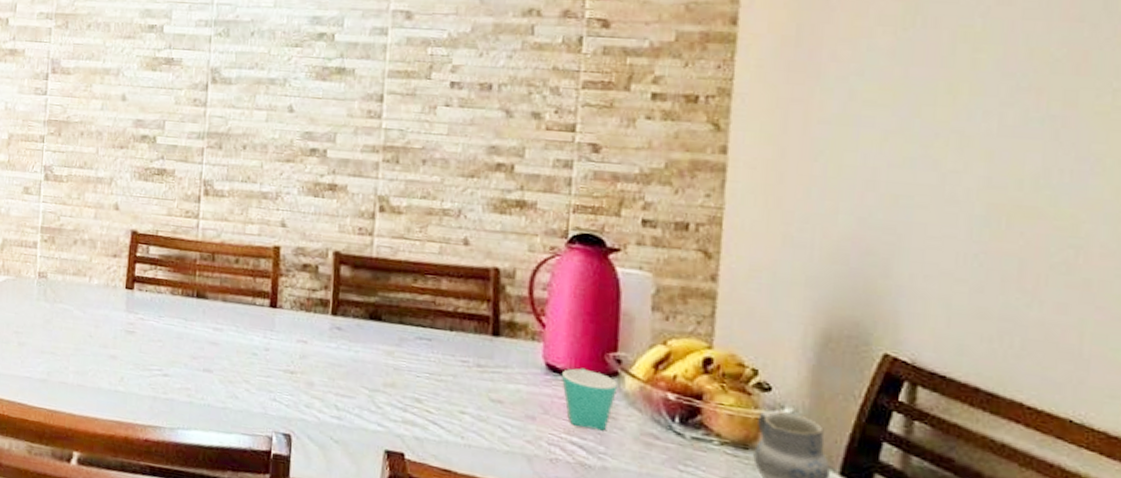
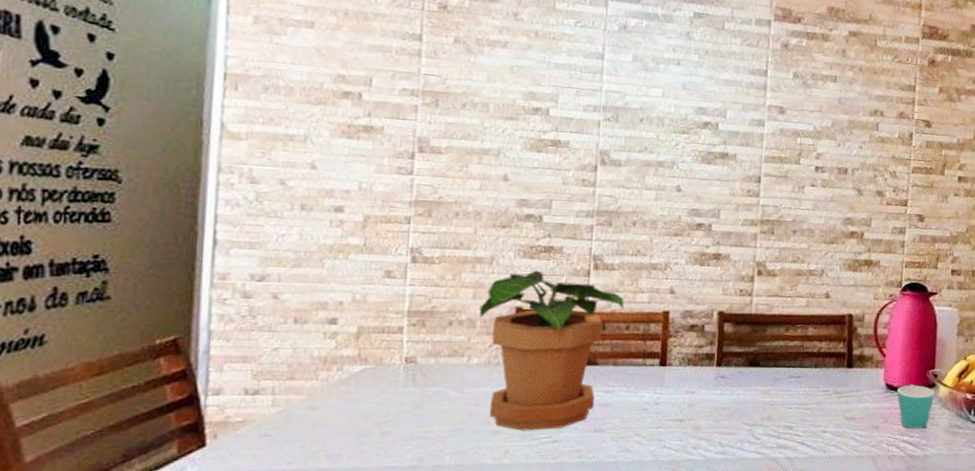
potted plant: none [99,193,234,362] -> present [479,270,625,431]

